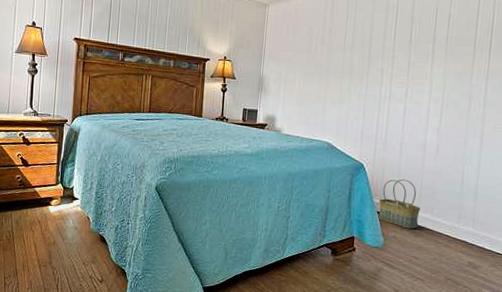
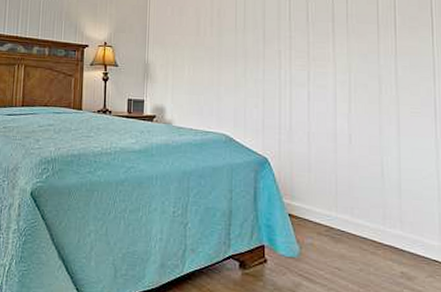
basket: present [378,179,420,229] -> none [290,174,338,234]

